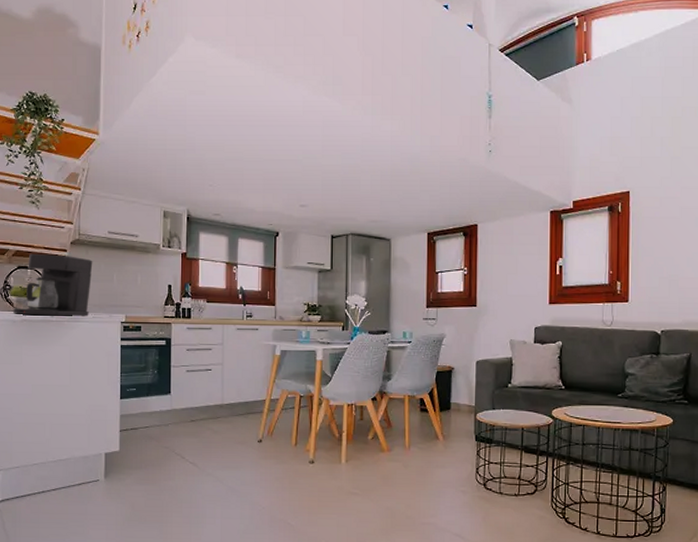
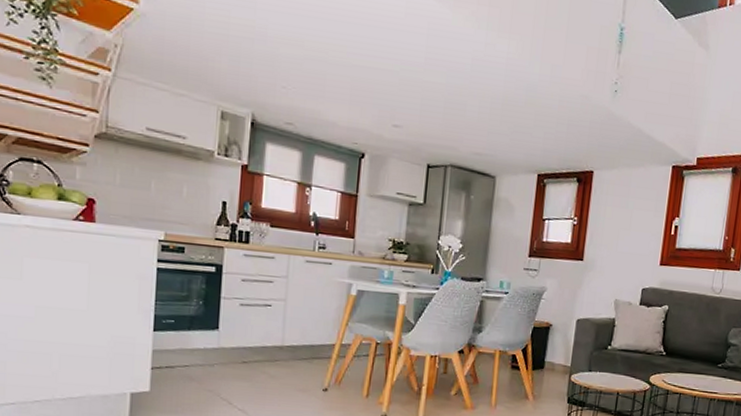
coffee maker: present [13,253,93,317] -> none [12,143,124,229]

